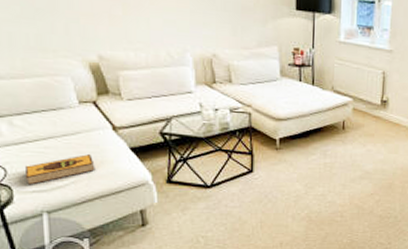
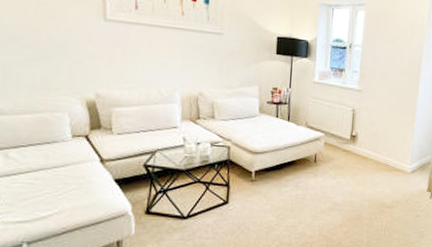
hardback book: present [24,154,96,185] -> none [11,186,80,216]

